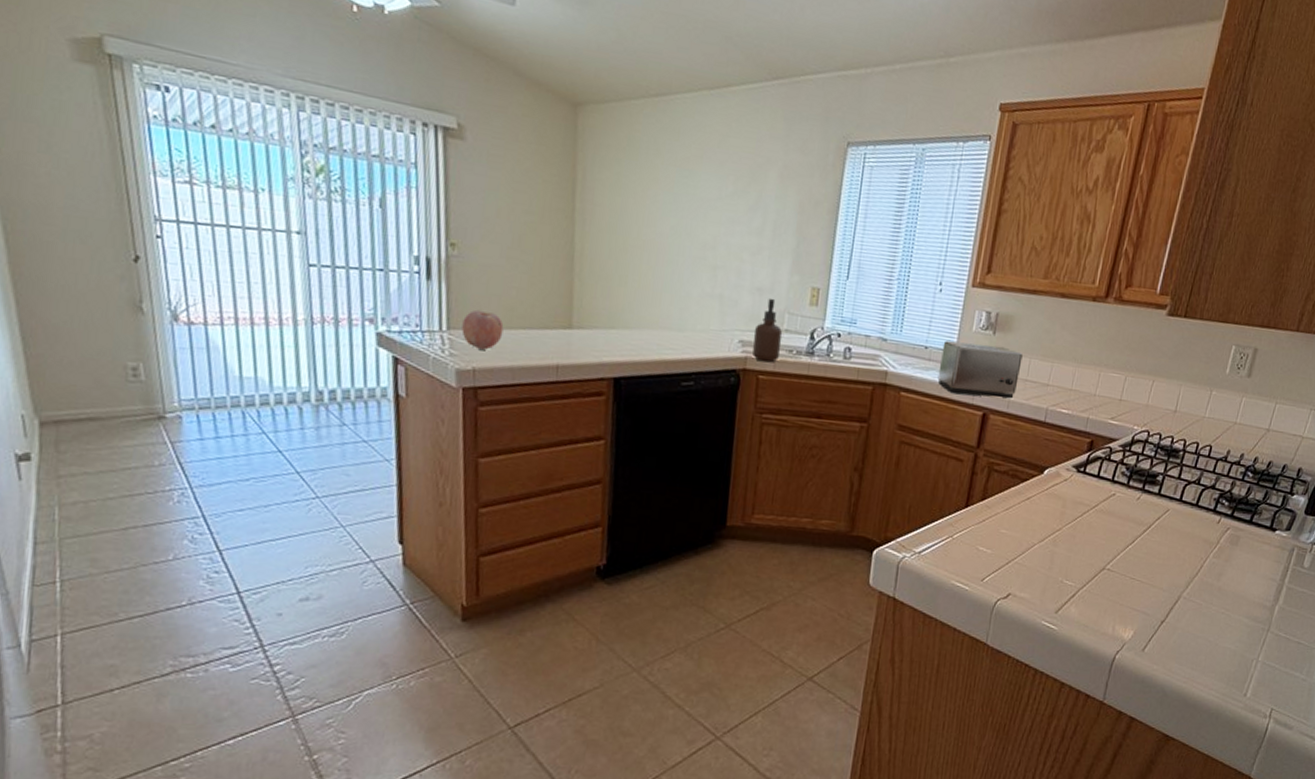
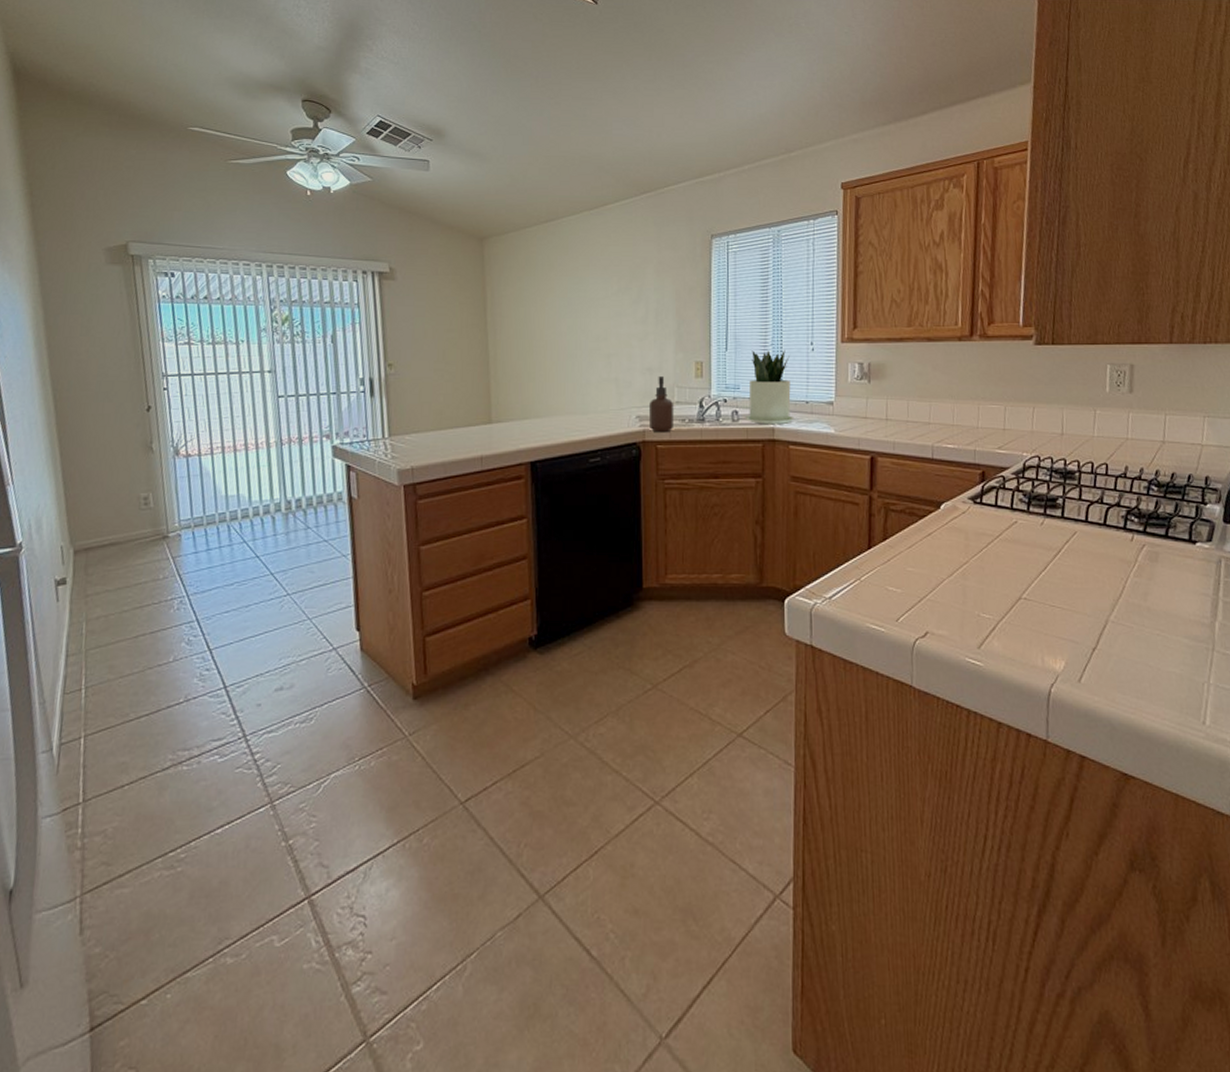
fruit: present [462,309,504,350] -> none [401,416,435,450]
planter: none [858,283,915,368] -> present [745,349,794,425]
toaster: present [937,340,1023,399] -> none [822,393,901,442]

